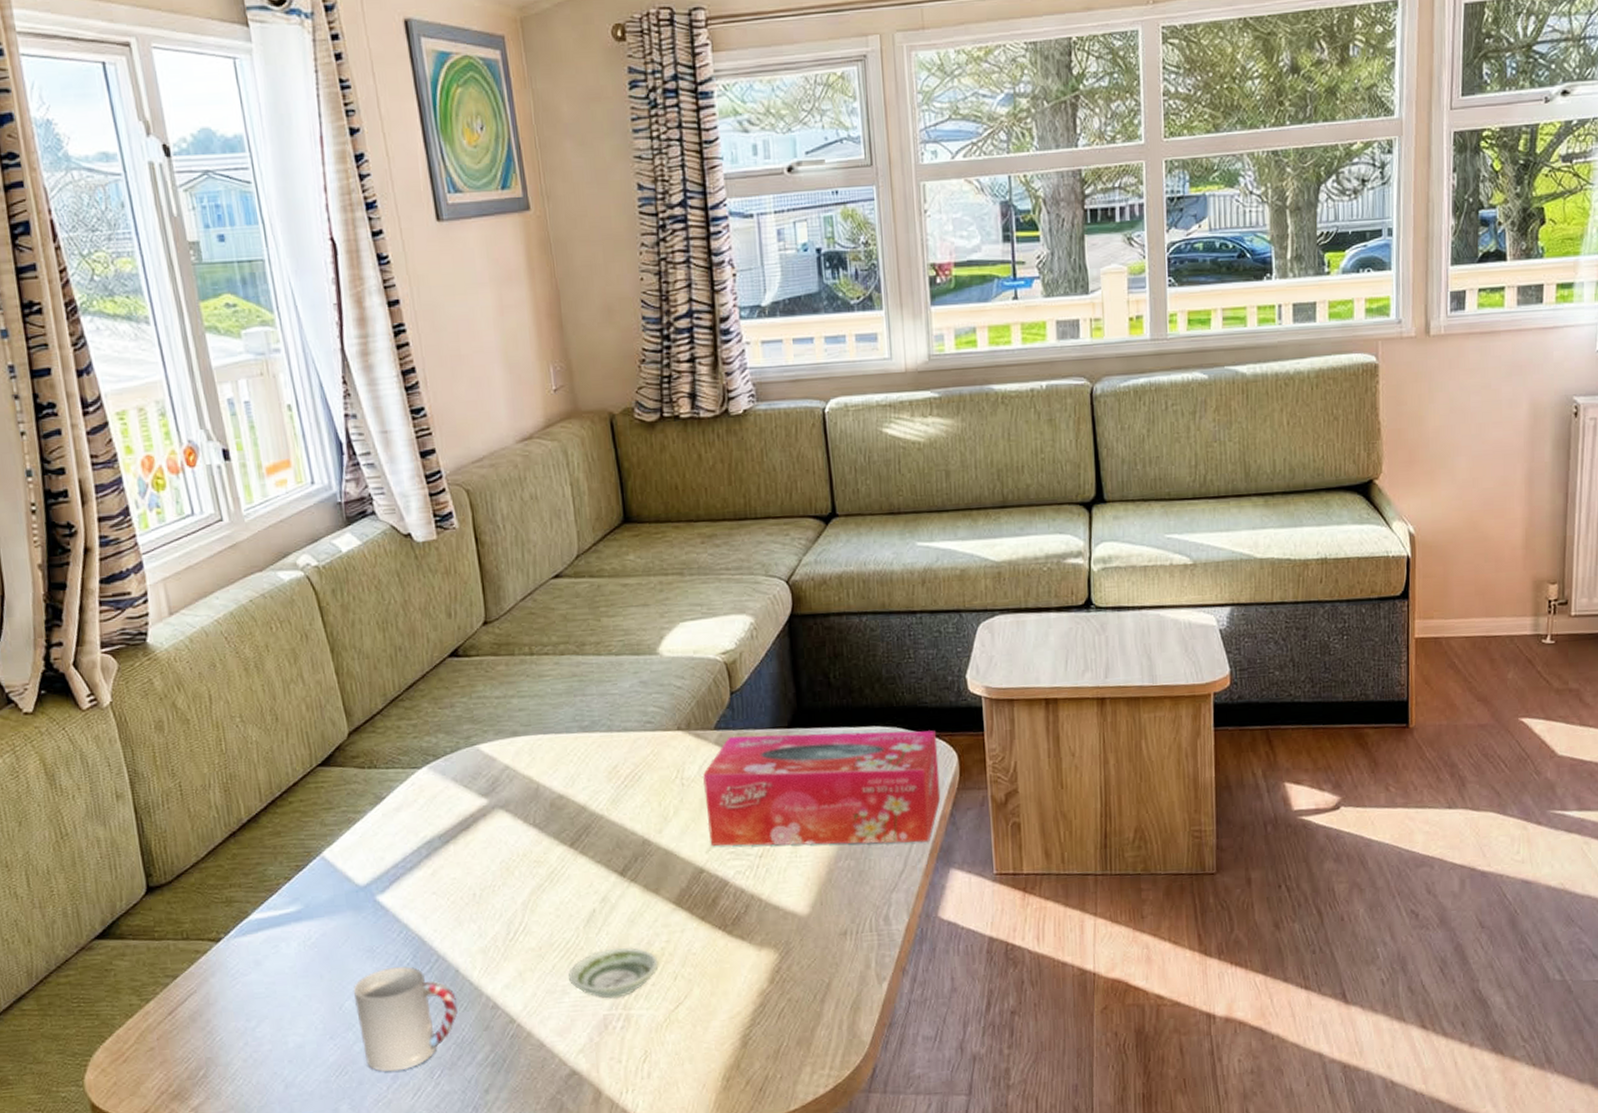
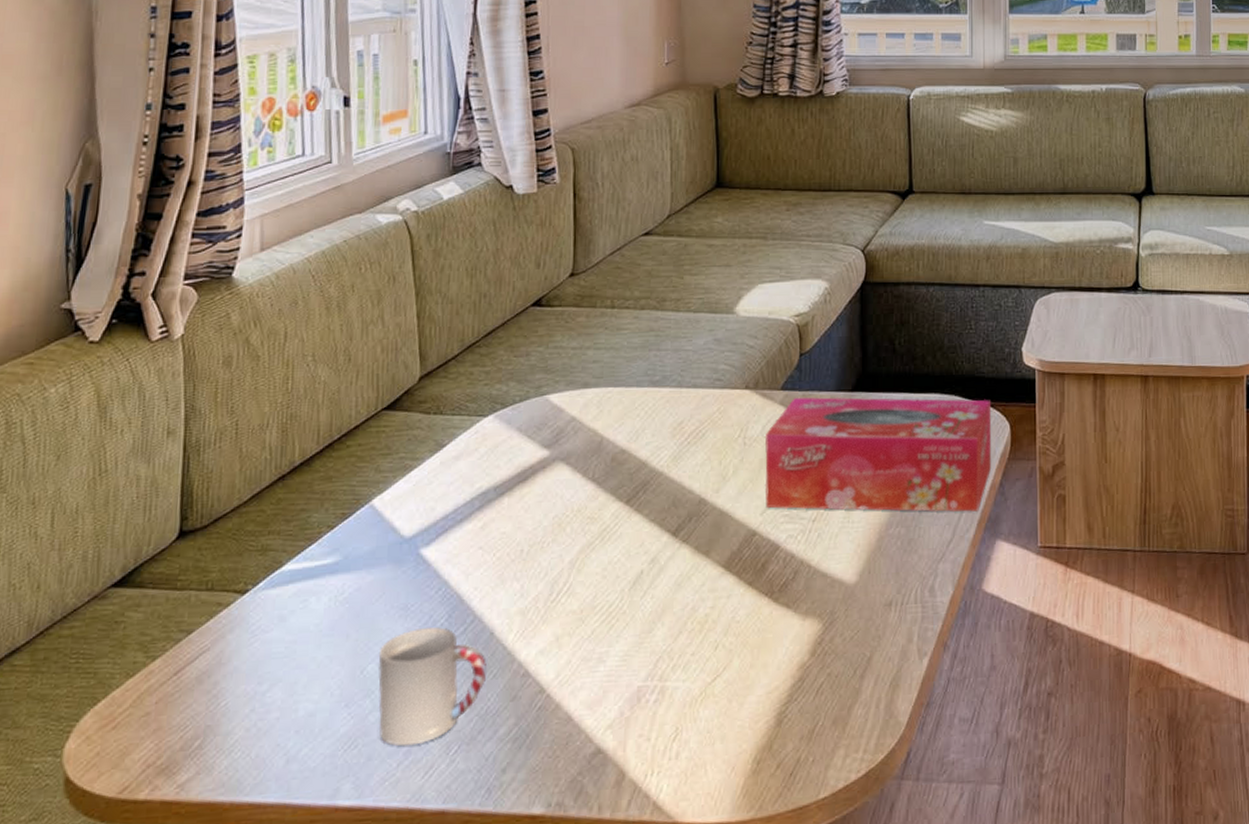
saucer: present [569,947,659,999] -> none [607,613,701,669]

